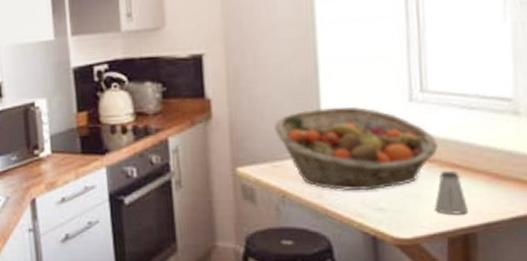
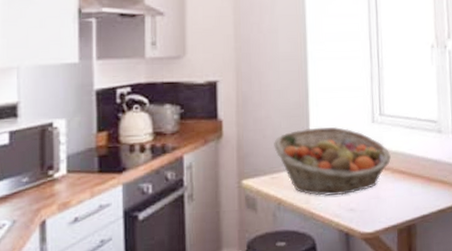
saltshaker: present [435,170,468,214] -> none [389,176,410,211]

